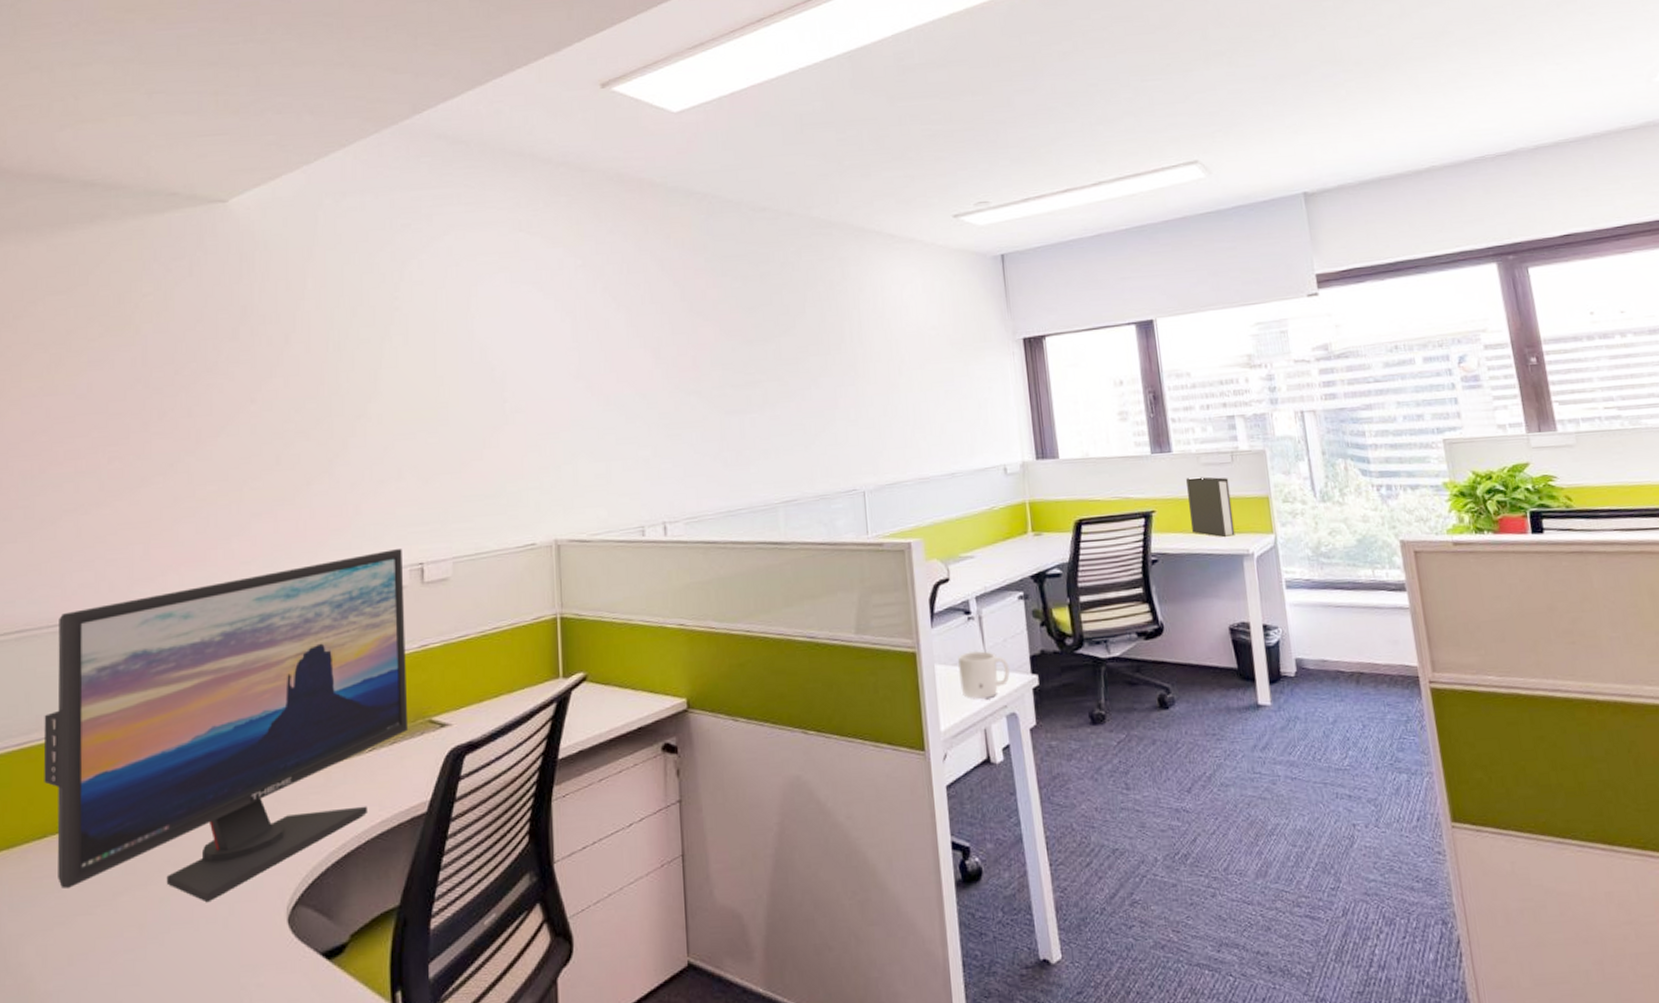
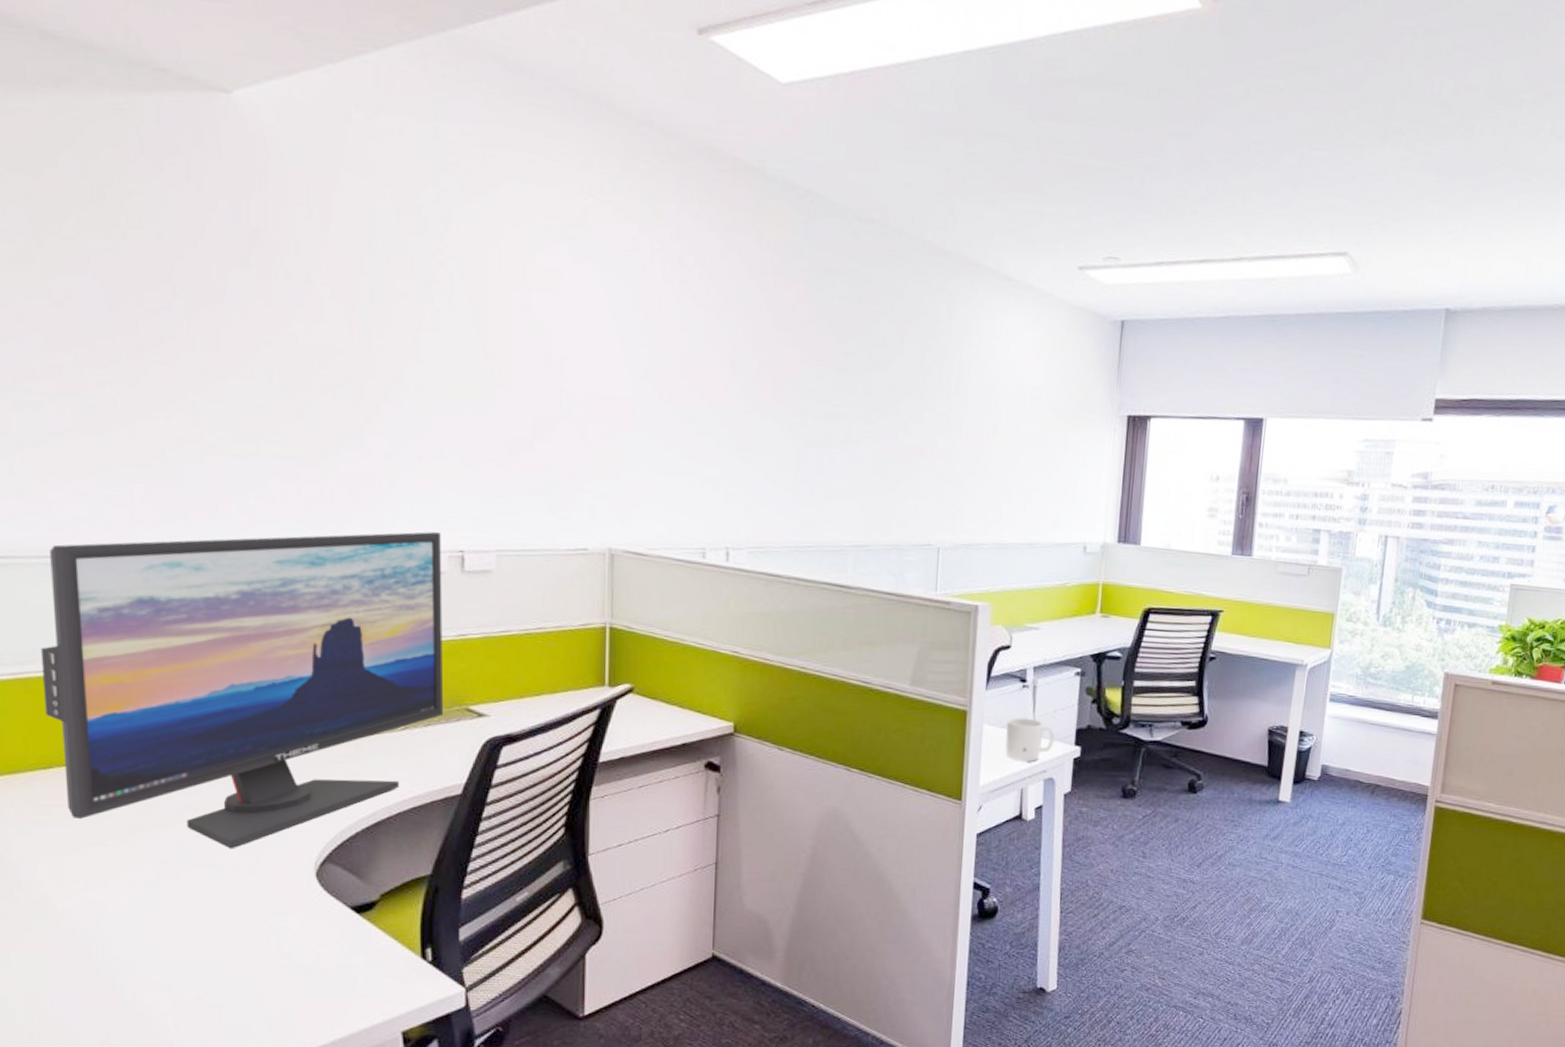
binder: present [1186,477,1235,537] -> none [1254,584,1301,646]

